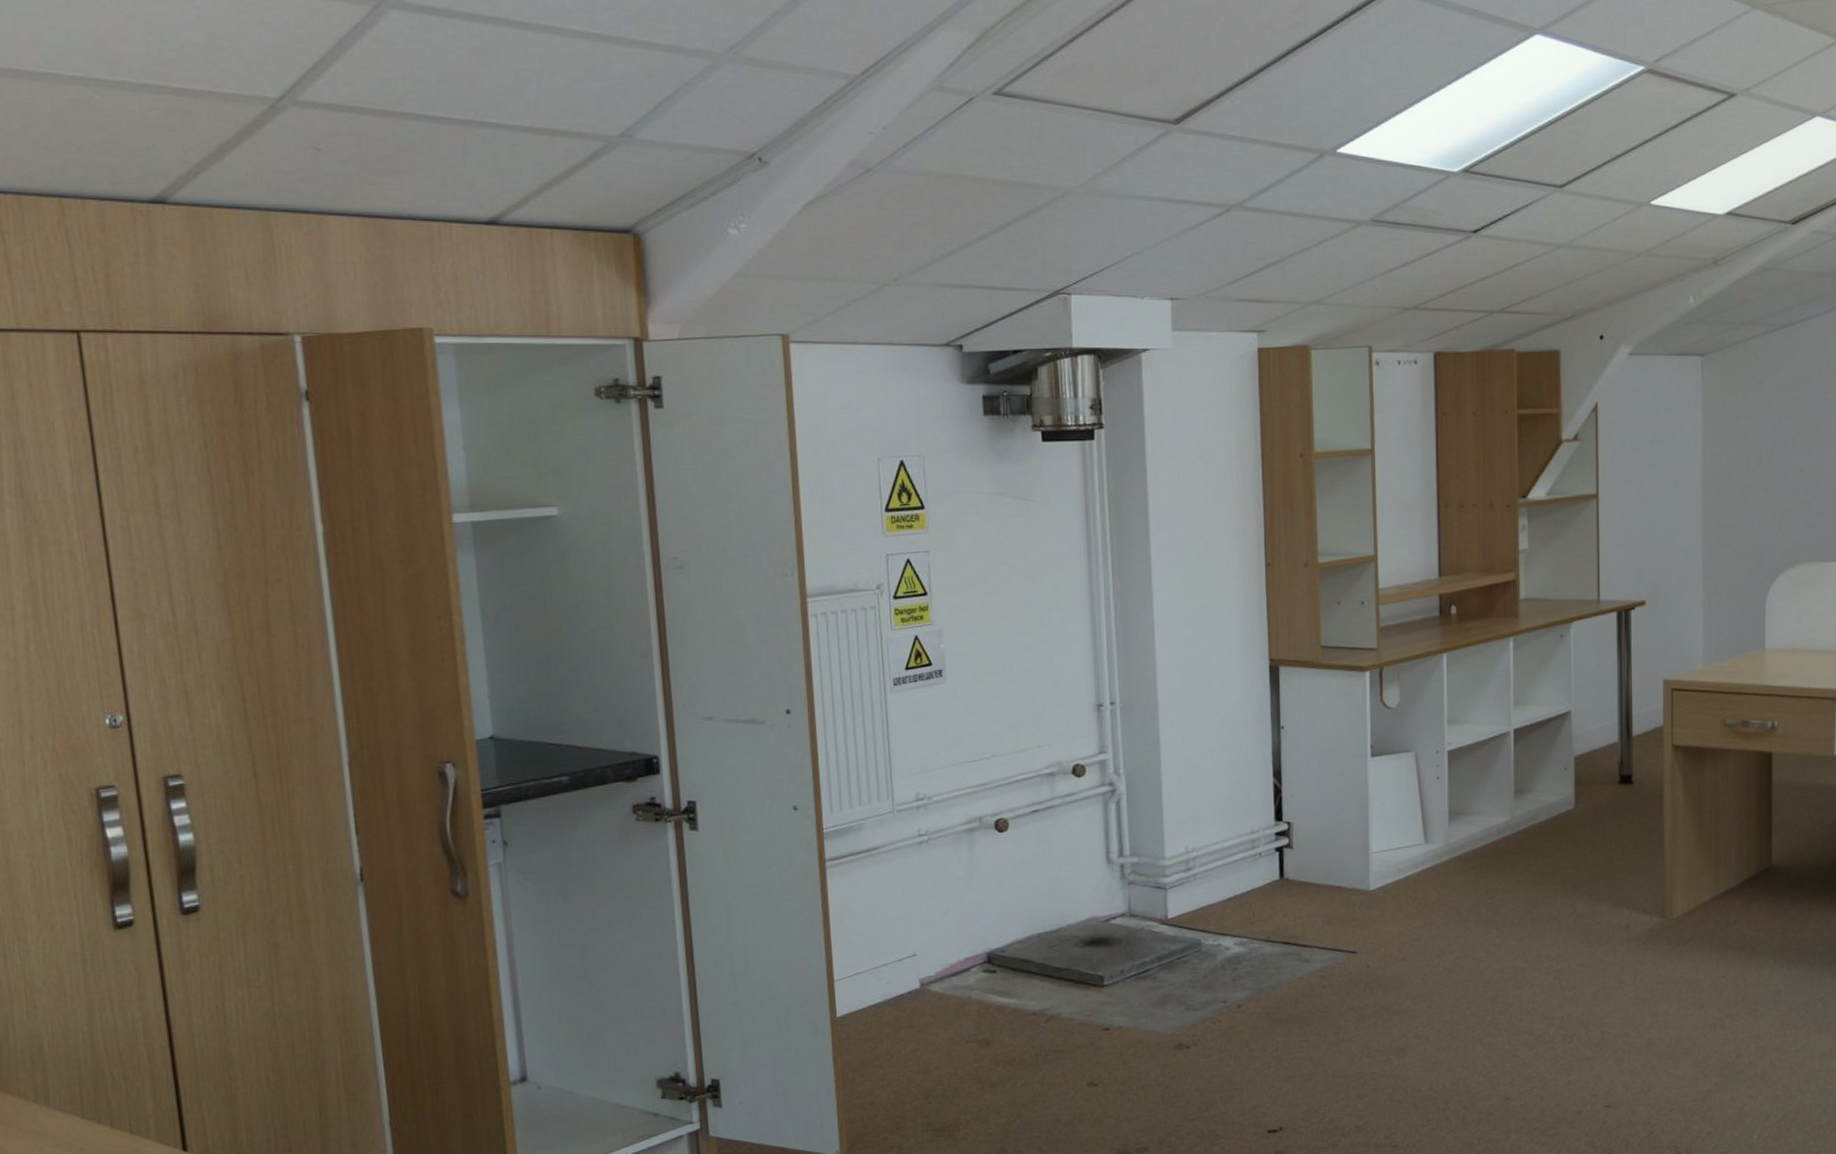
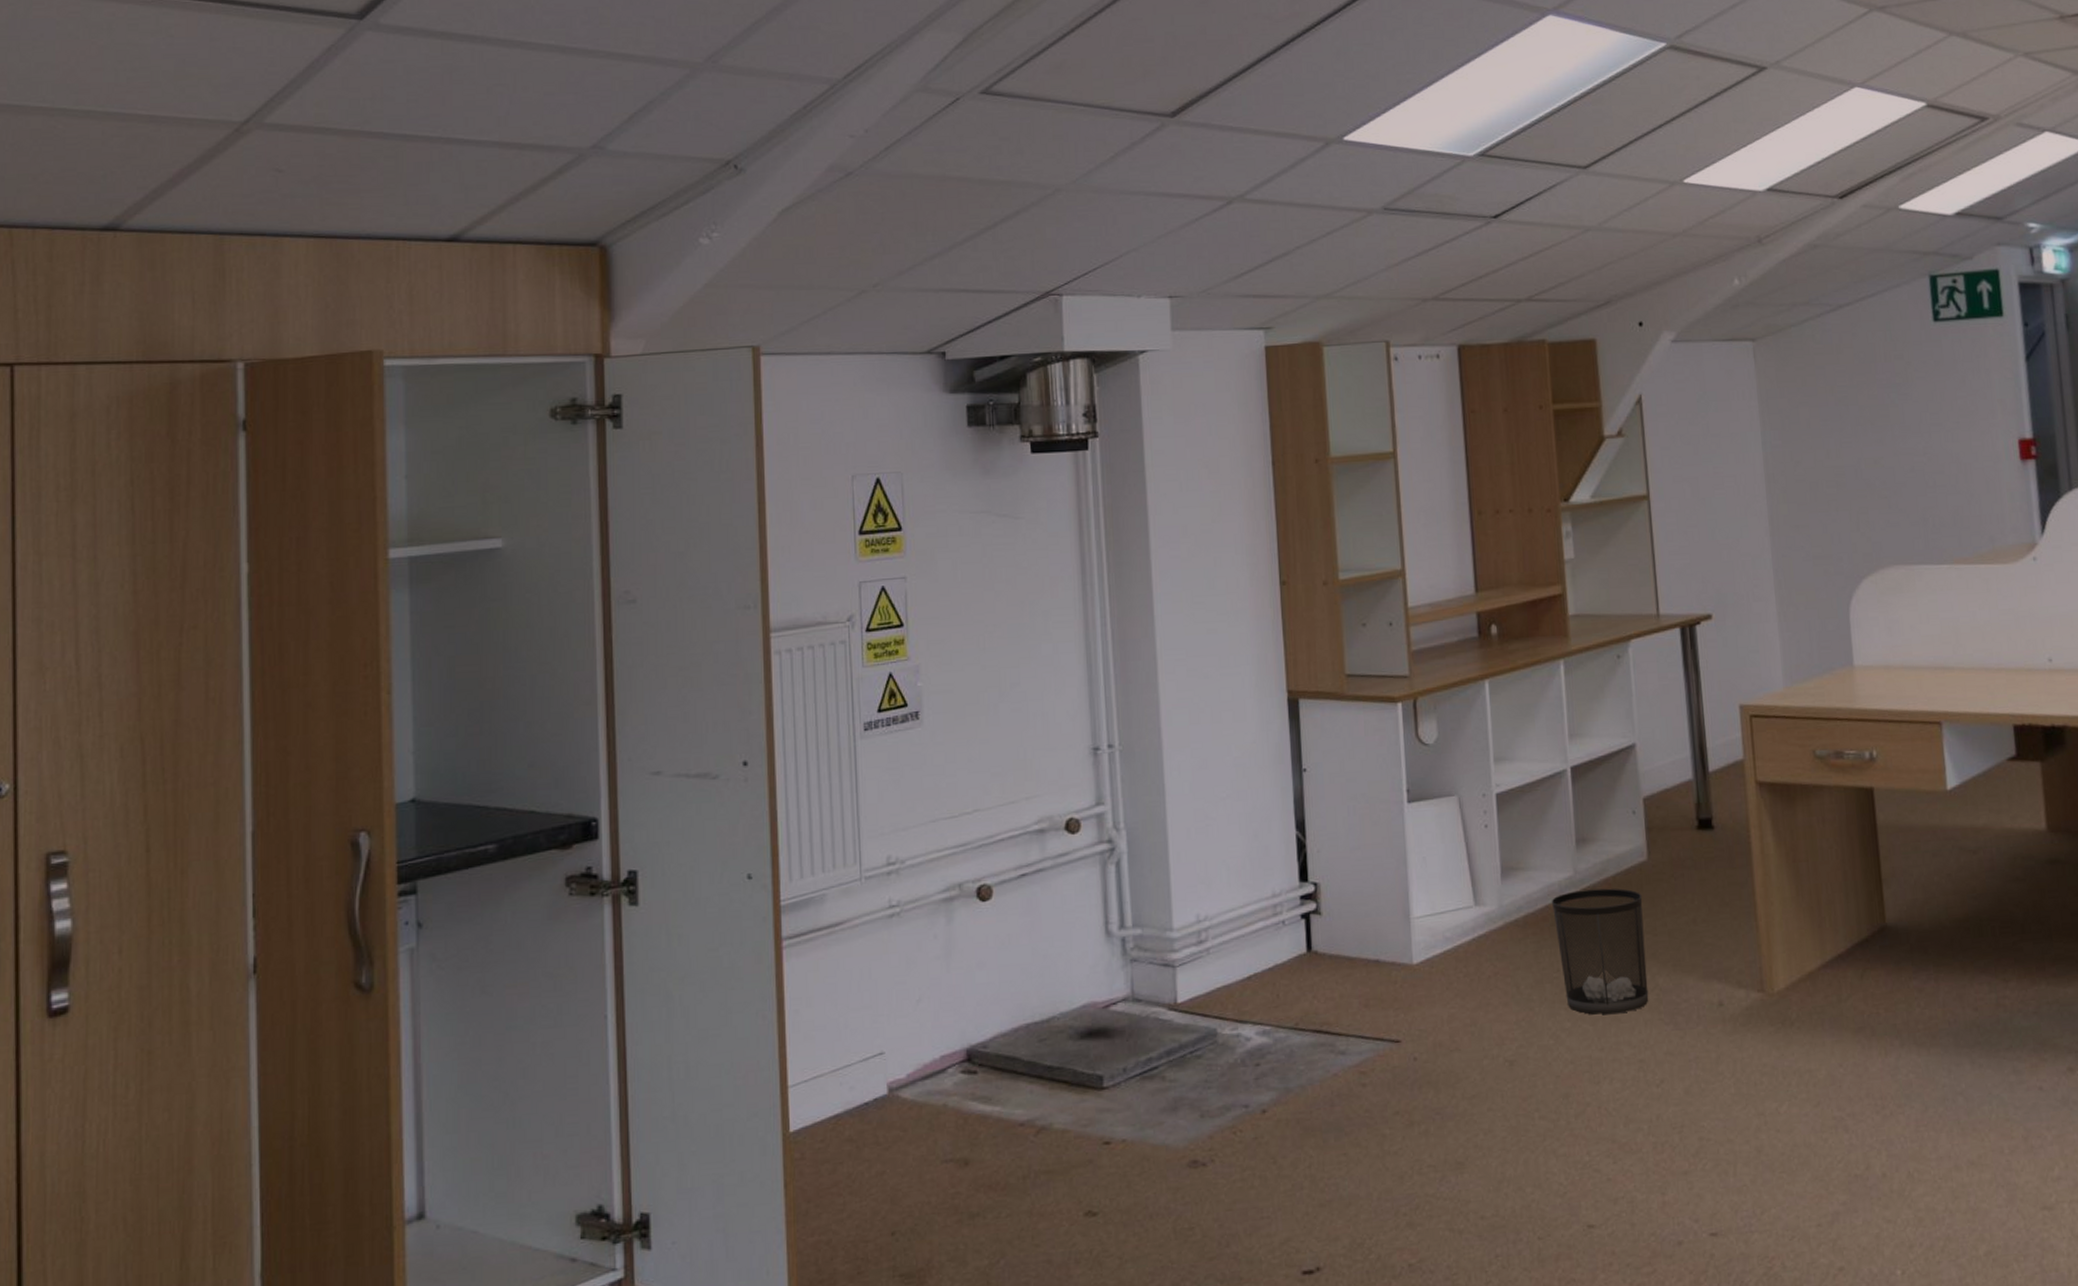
waste bin: none [1490,831,1568,933] -> present [1551,888,1649,1015]

